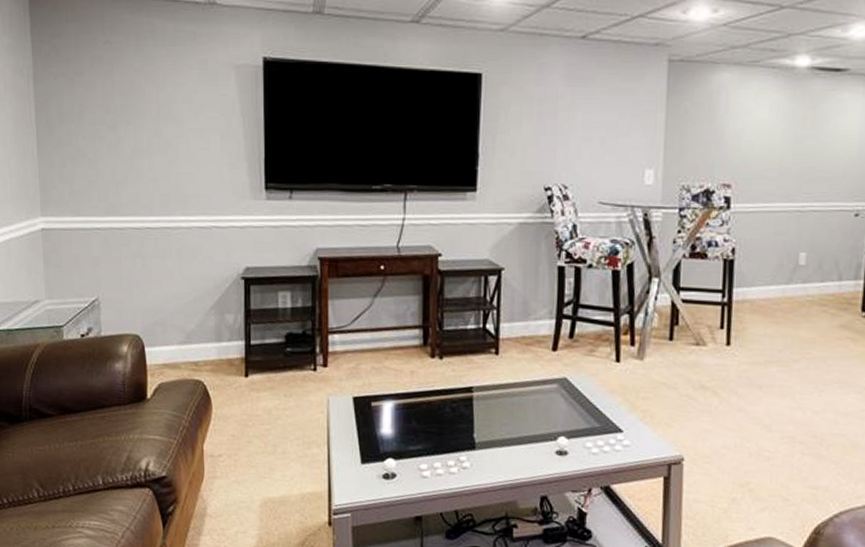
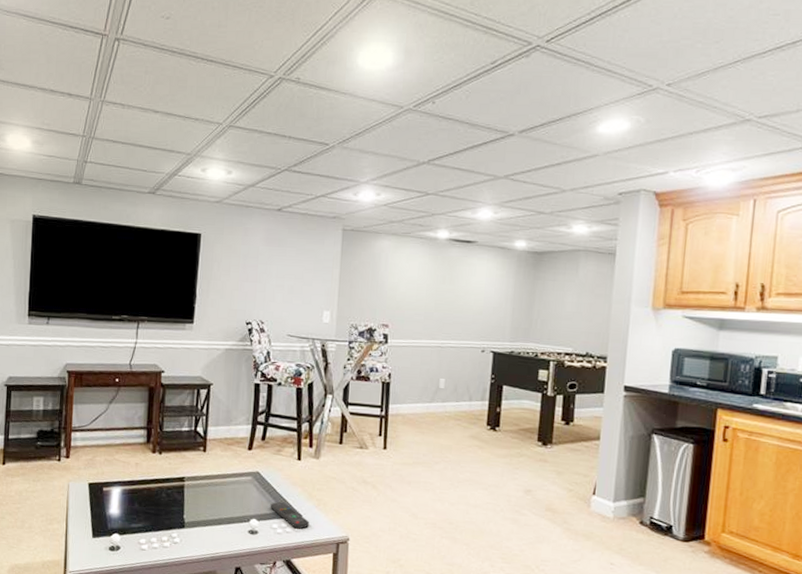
remote control: none [582,414,633,448] -> present [270,501,310,529]

